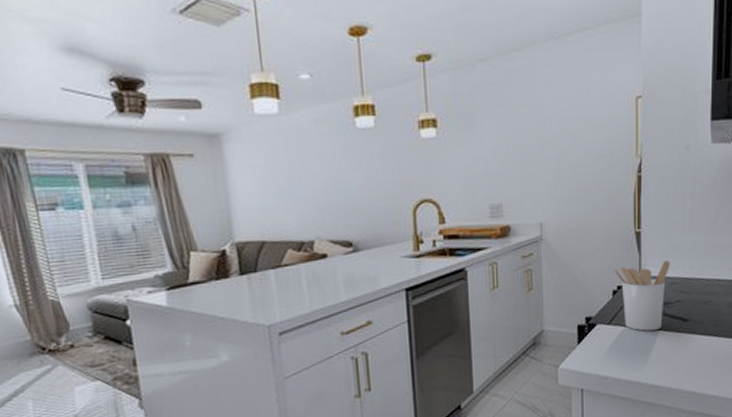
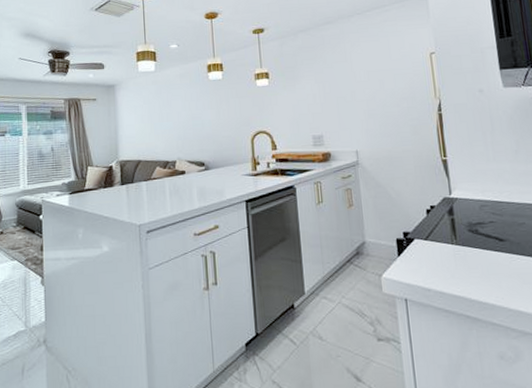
utensil holder: present [614,260,670,331] -> none [426,185,479,248]

